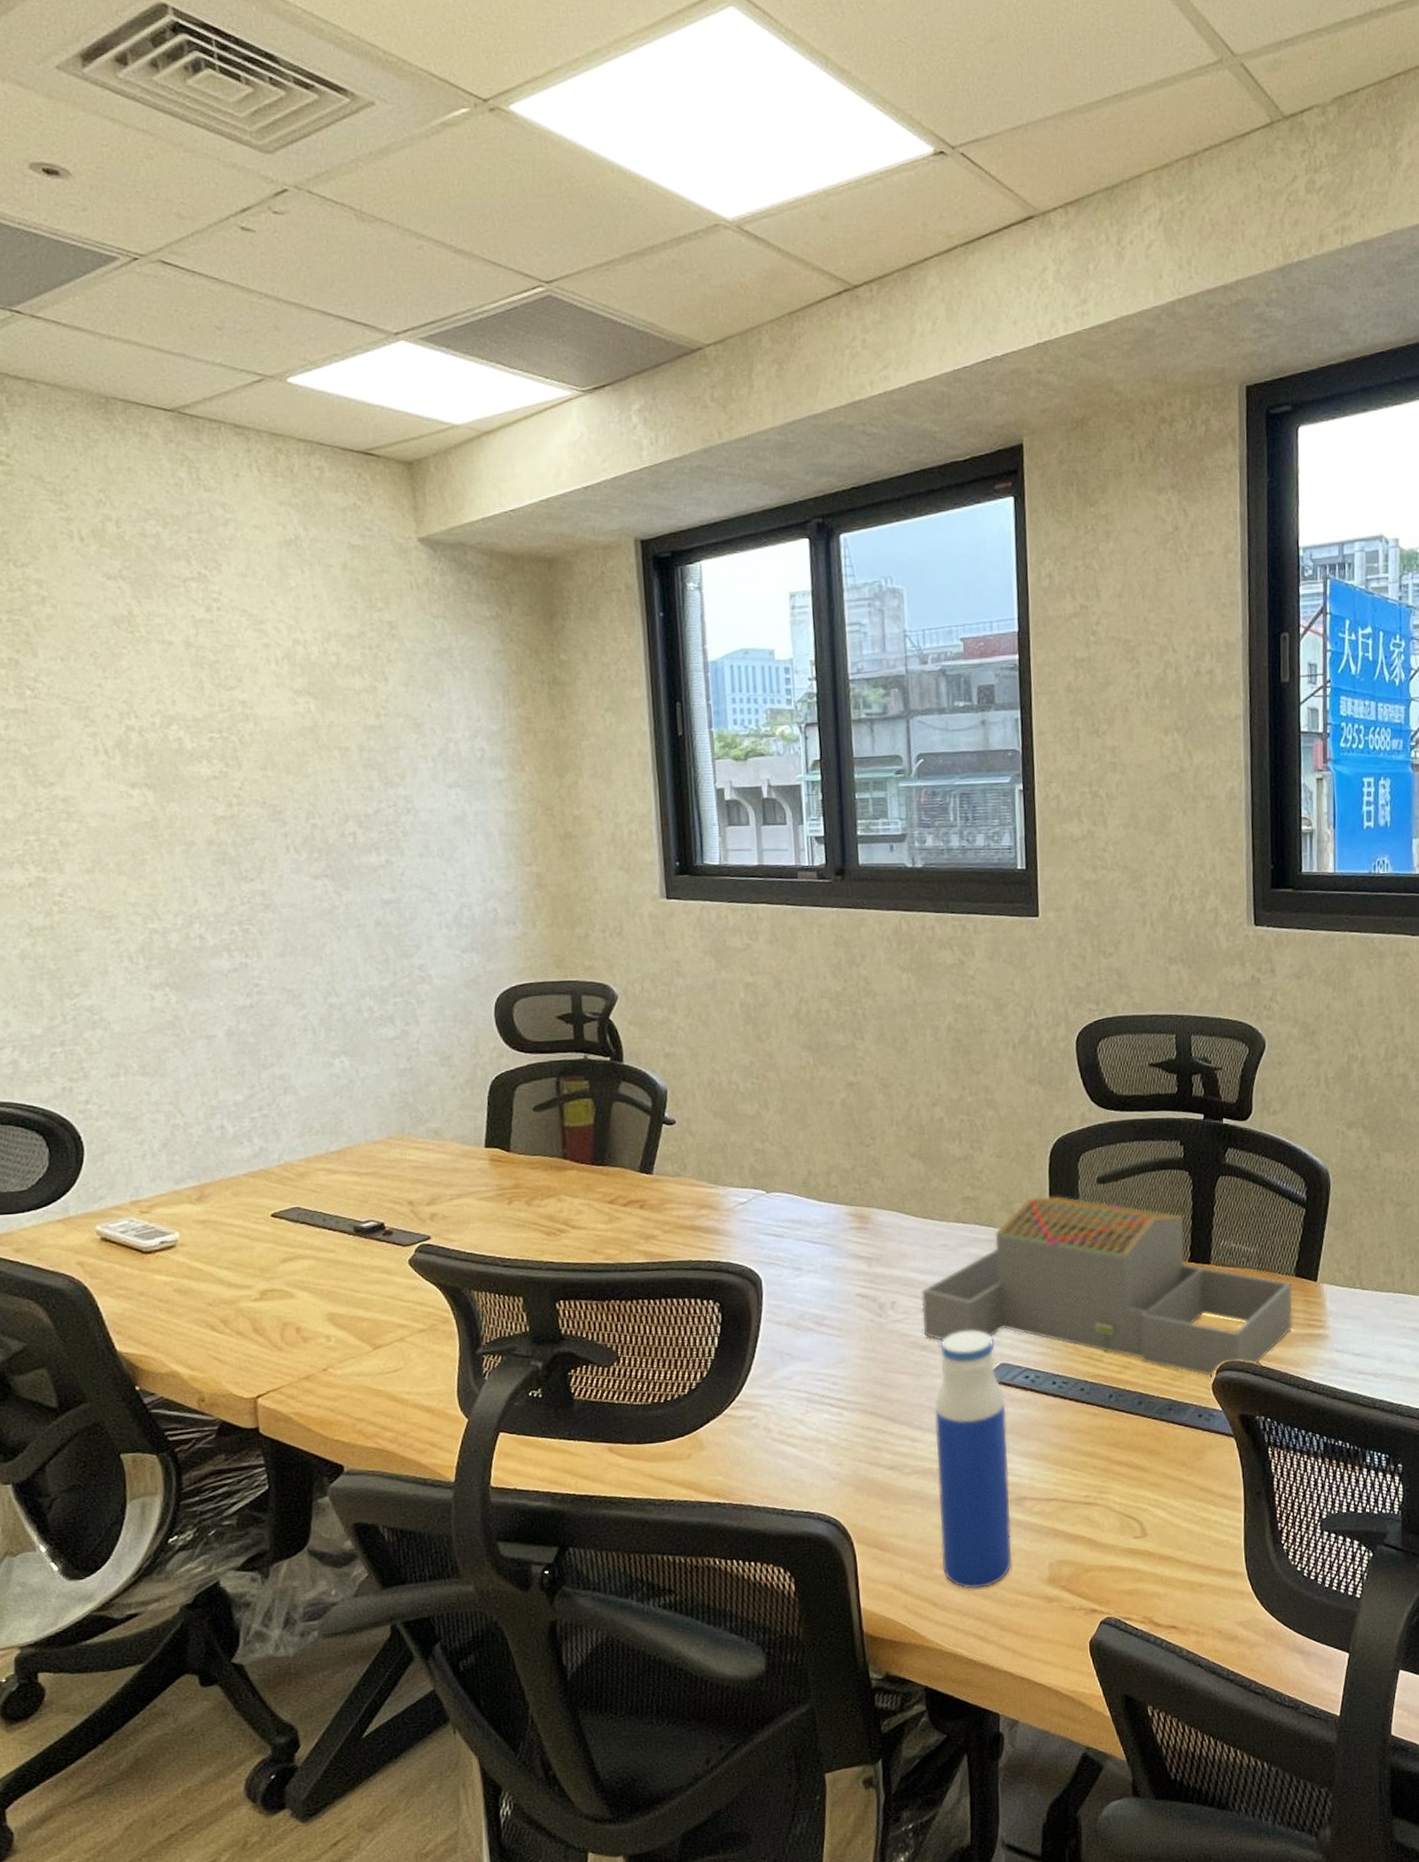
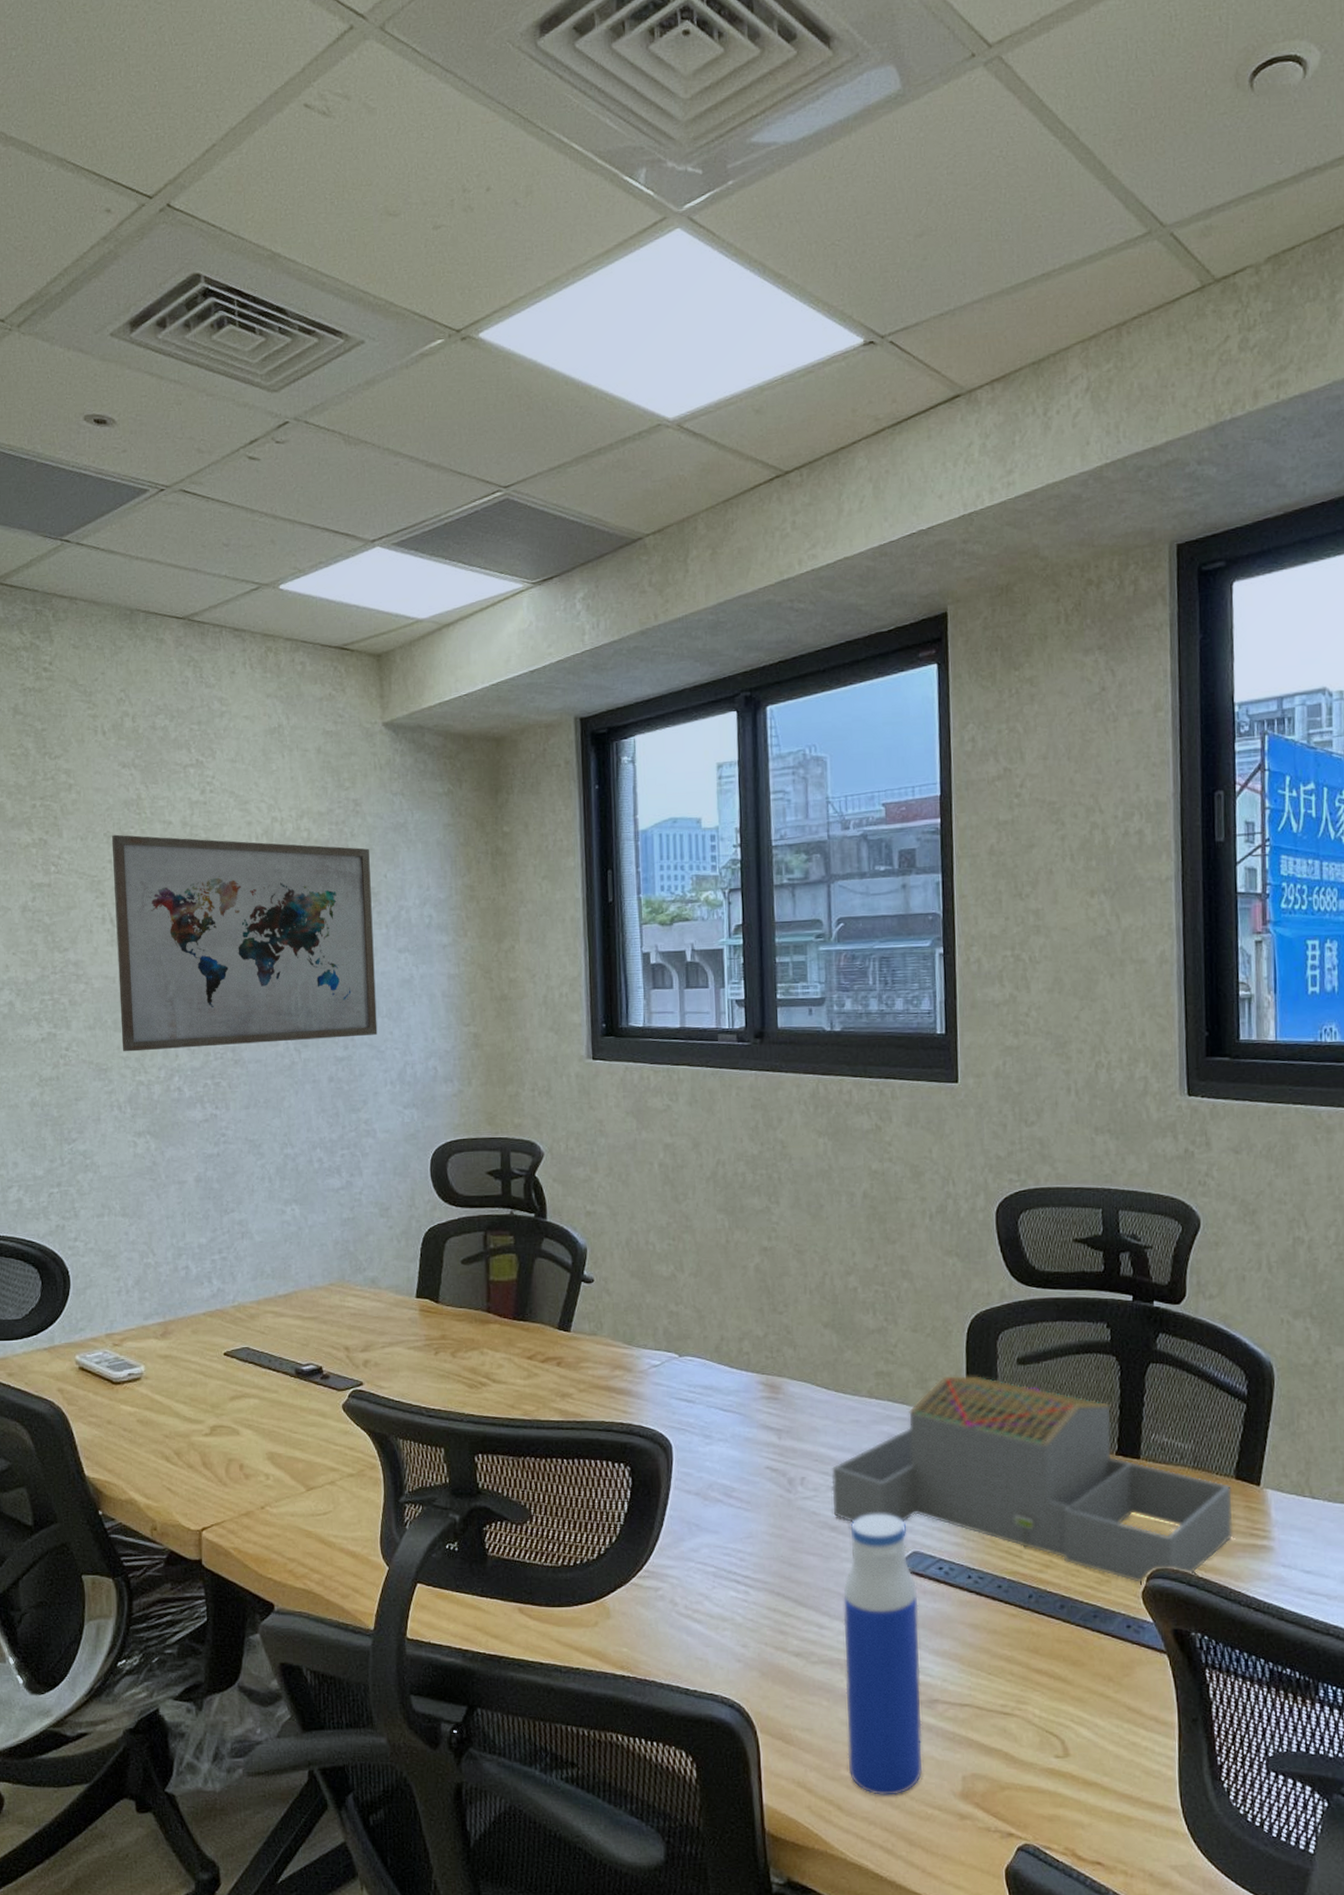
wall art: none [99,655,429,898] -> present [111,834,378,1052]

